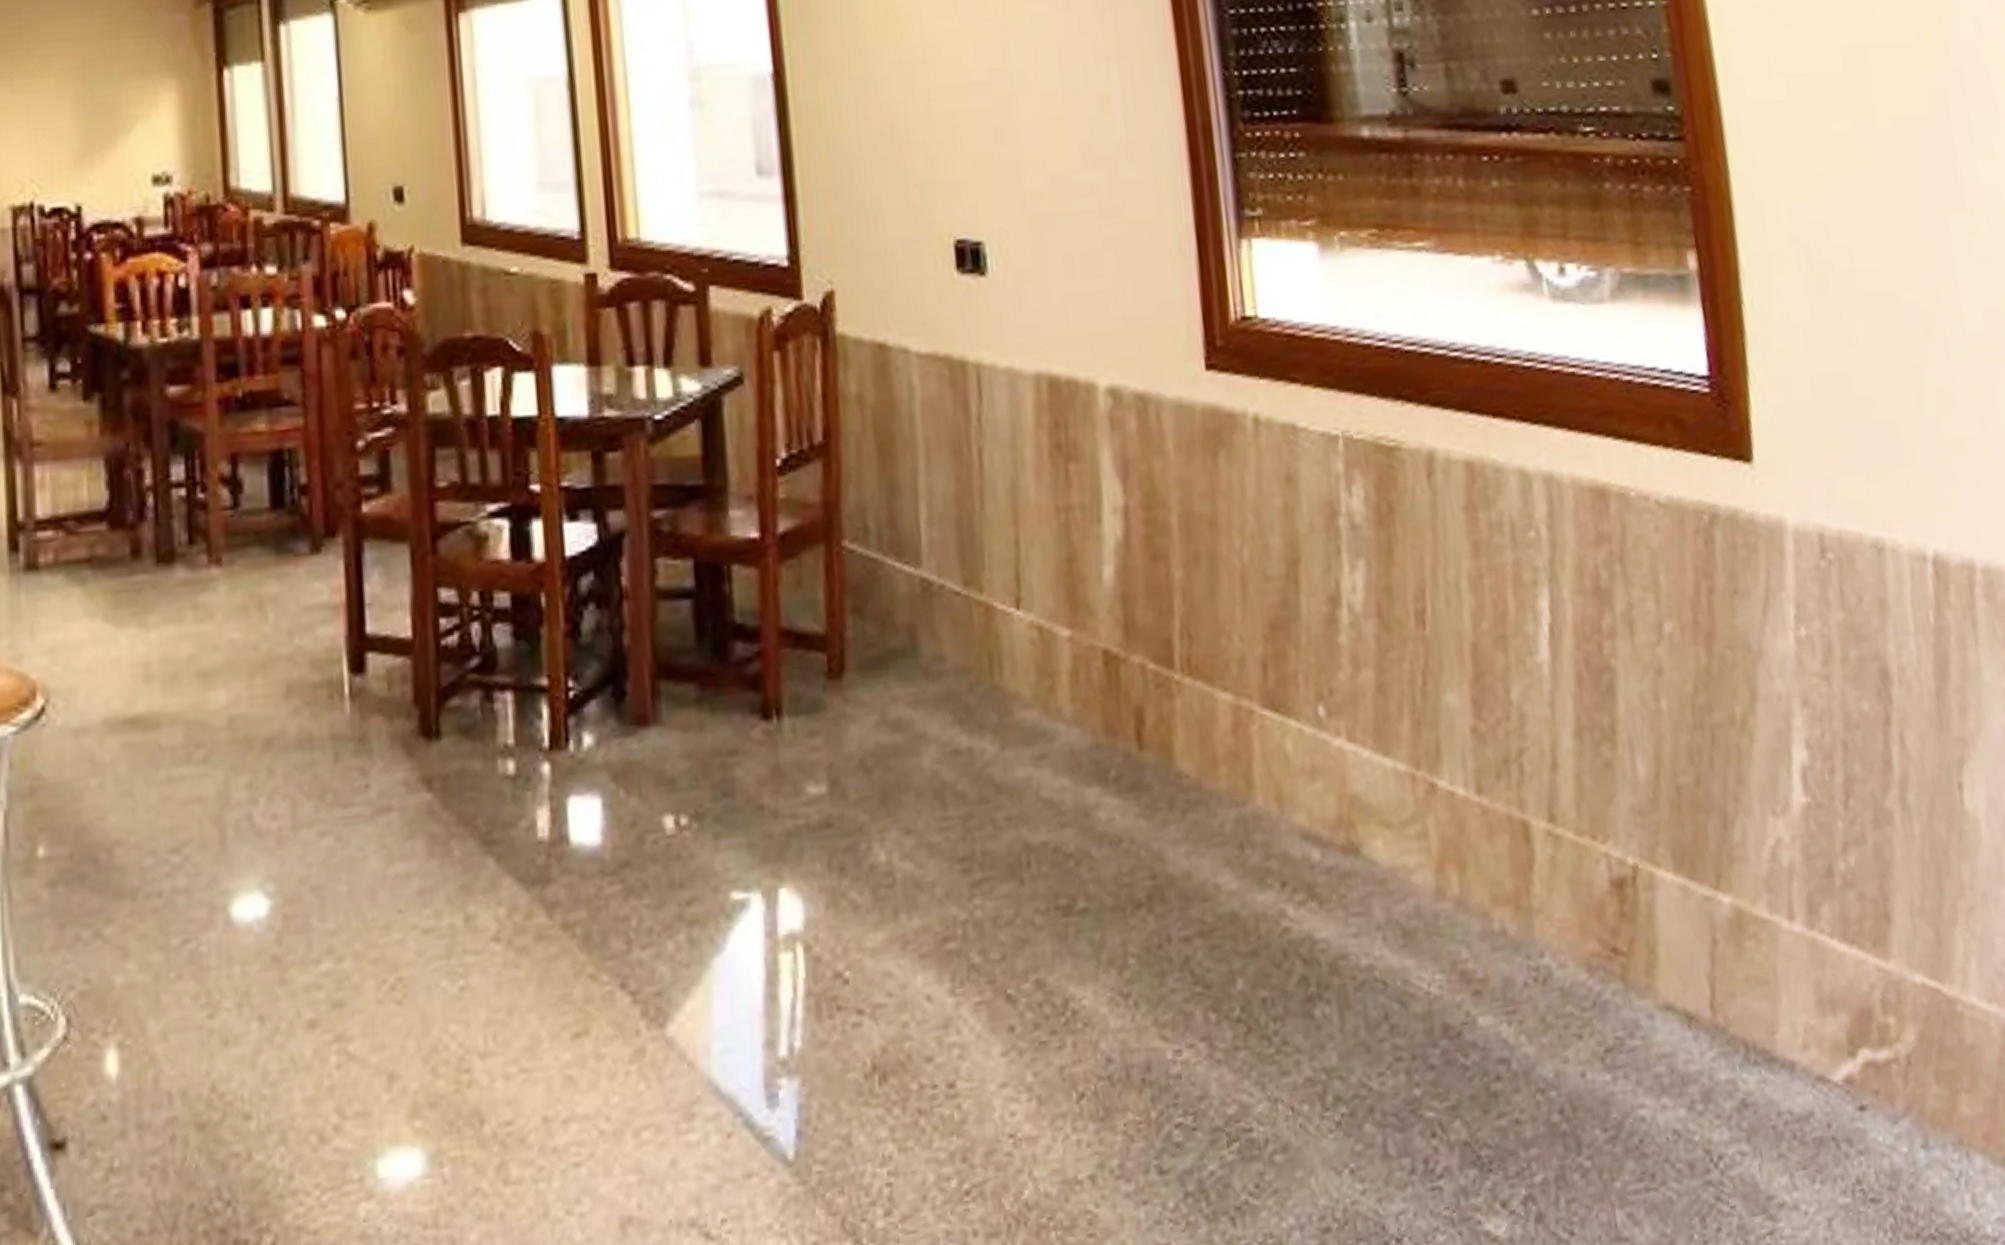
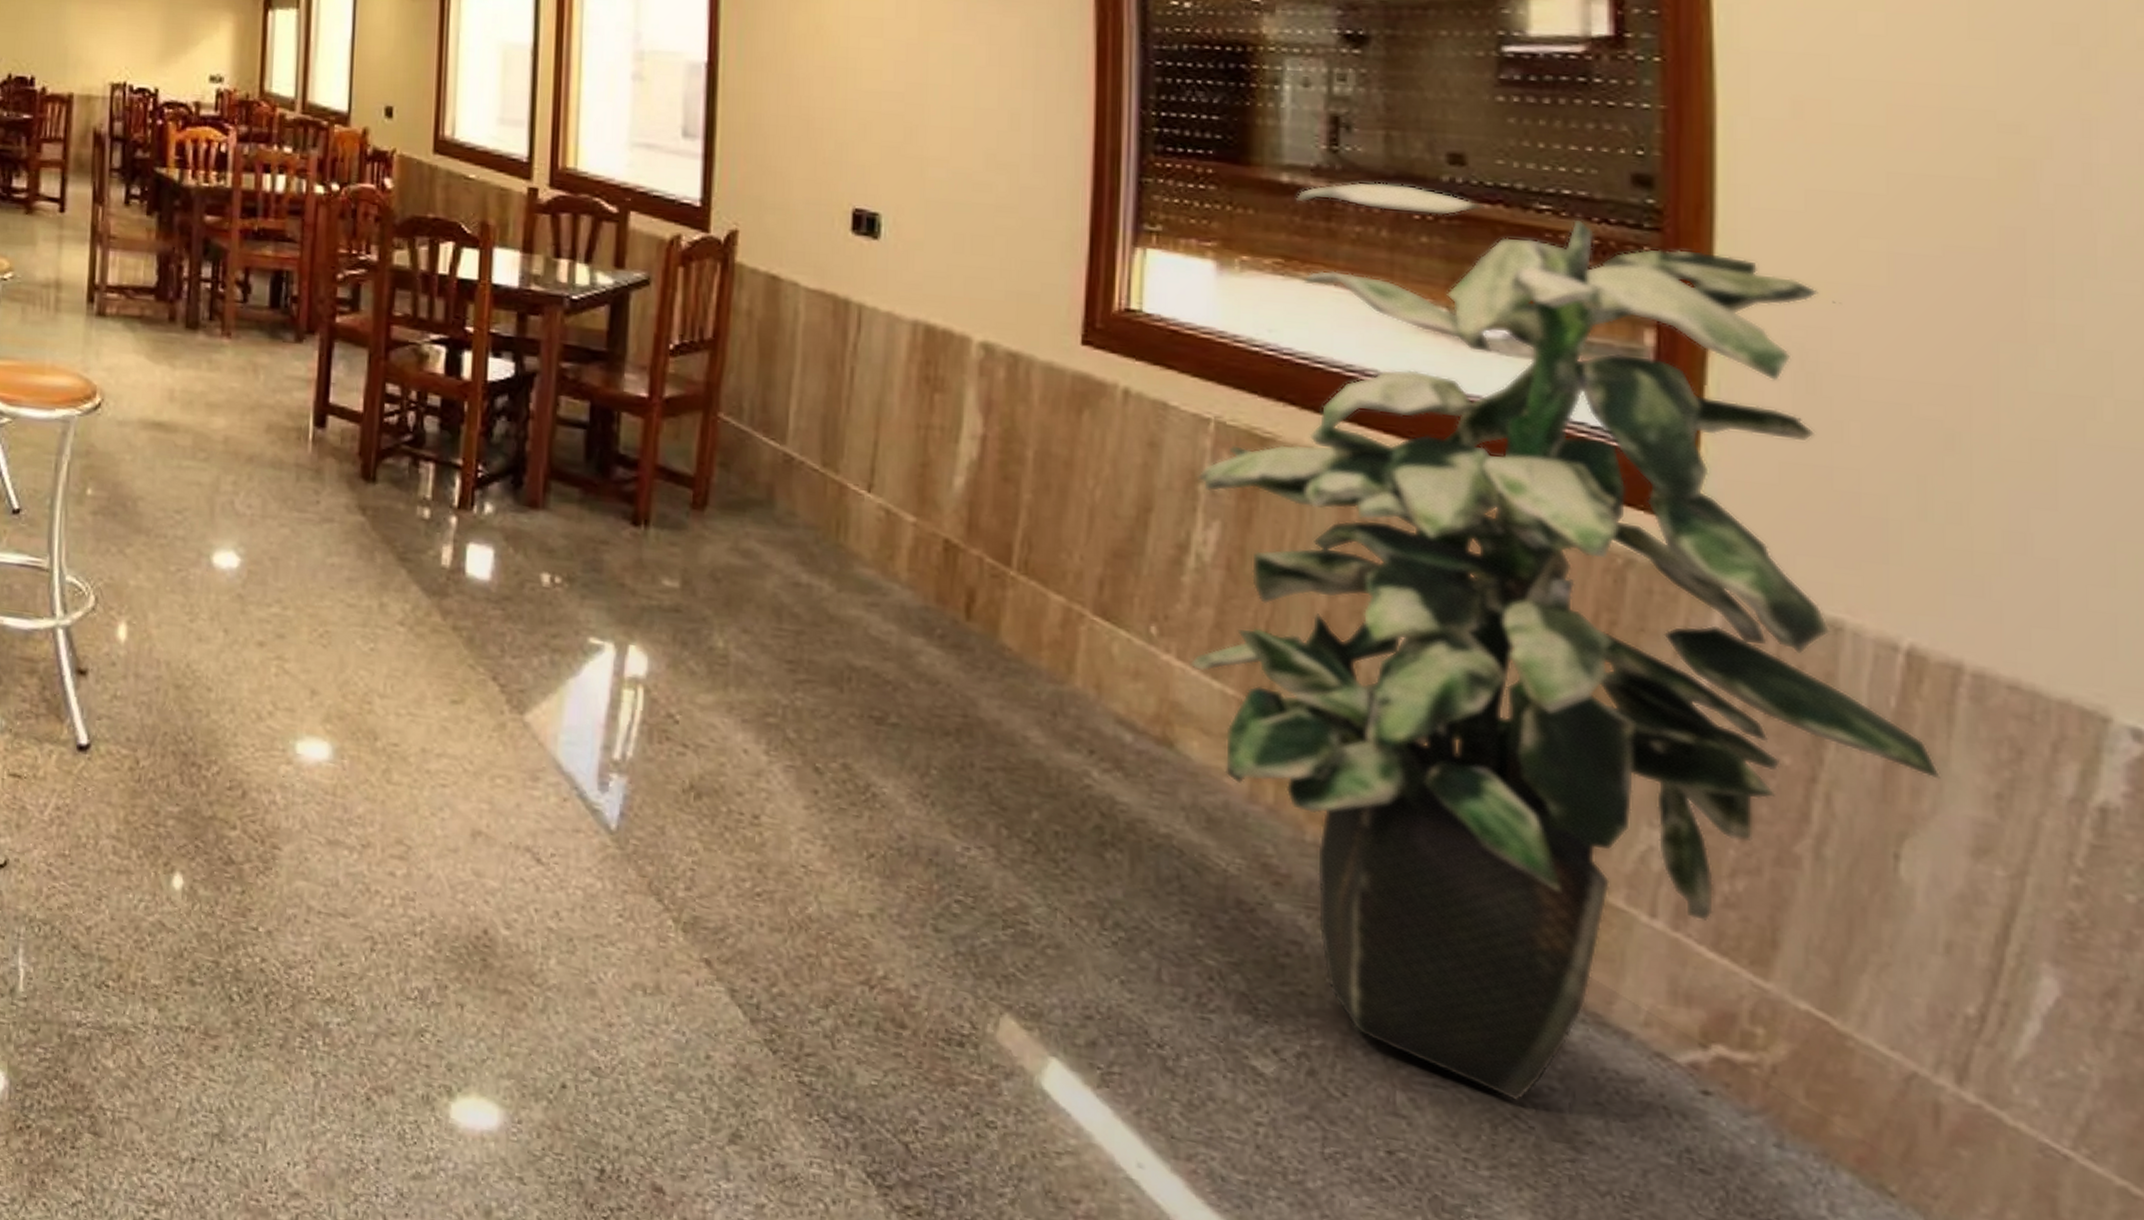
indoor plant: none [1336,122,1978,1182] -> present [1190,181,1941,1102]

